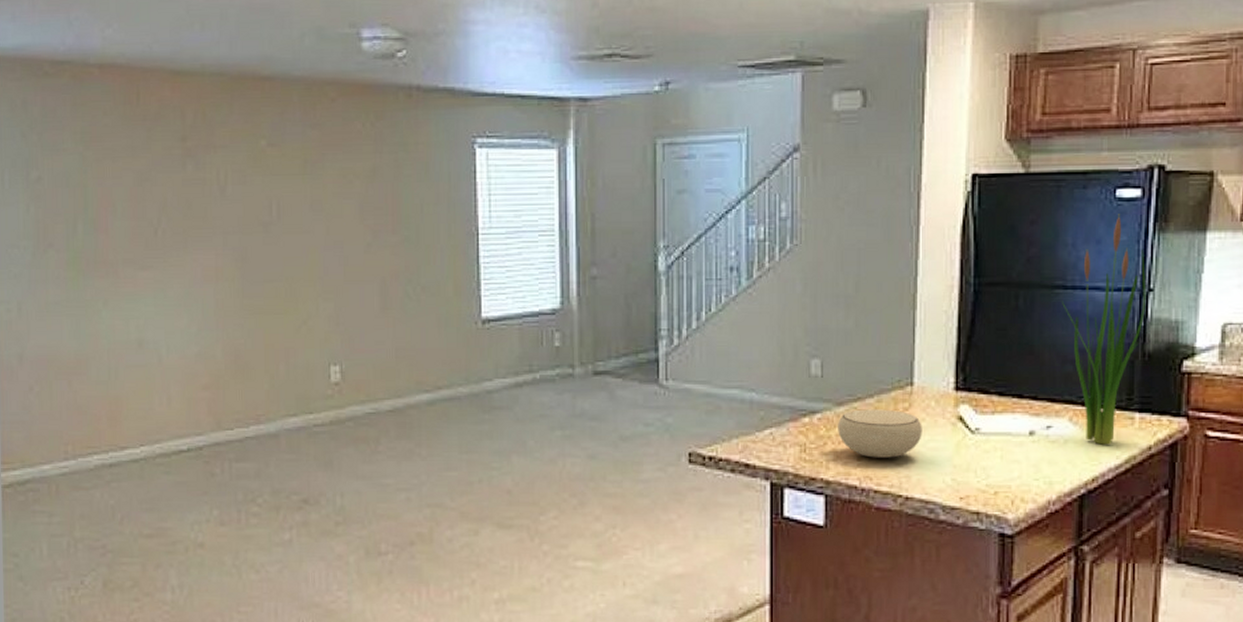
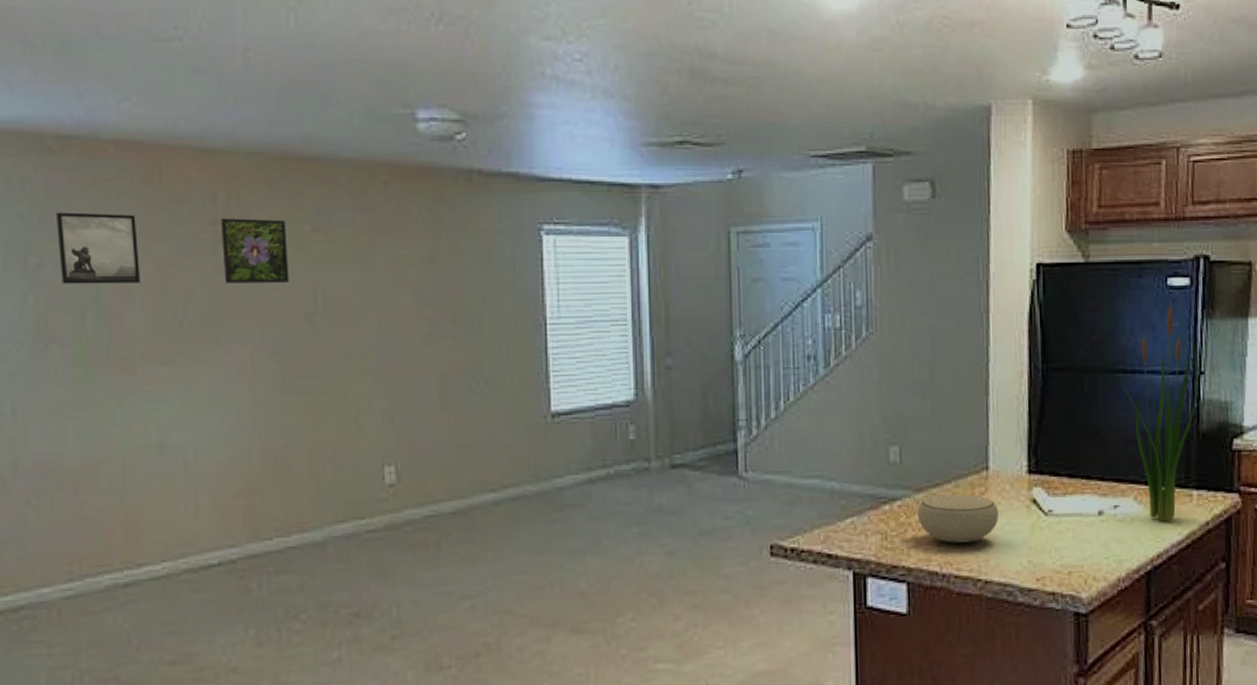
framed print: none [51,130,121,196] -> present [55,212,140,284]
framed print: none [189,134,248,195] -> present [220,218,290,283]

